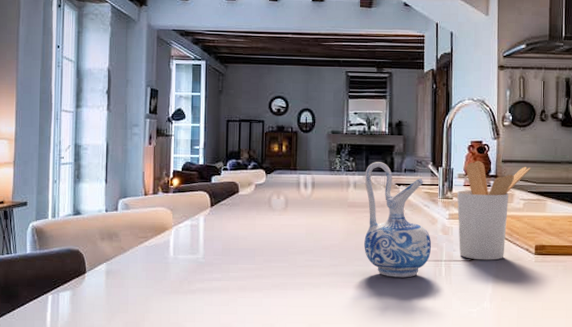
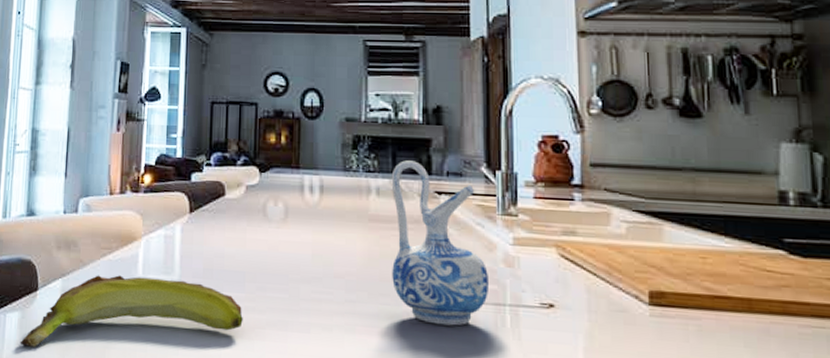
banana: none [72,257,254,317] -> present [20,275,243,347]
utensil holder: present [456,161,531,260] -> none [523,163,636,310]

